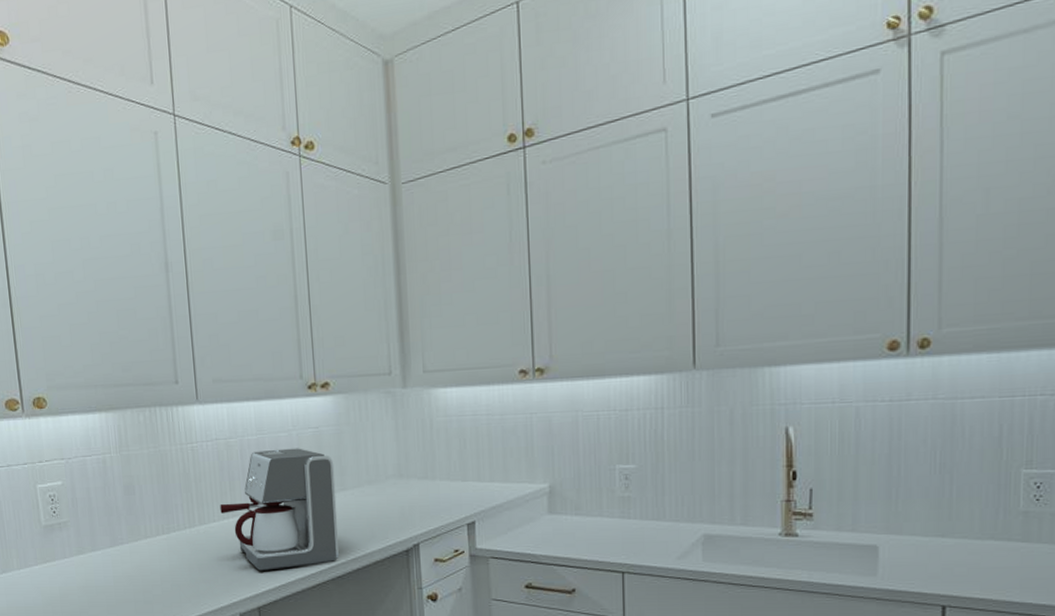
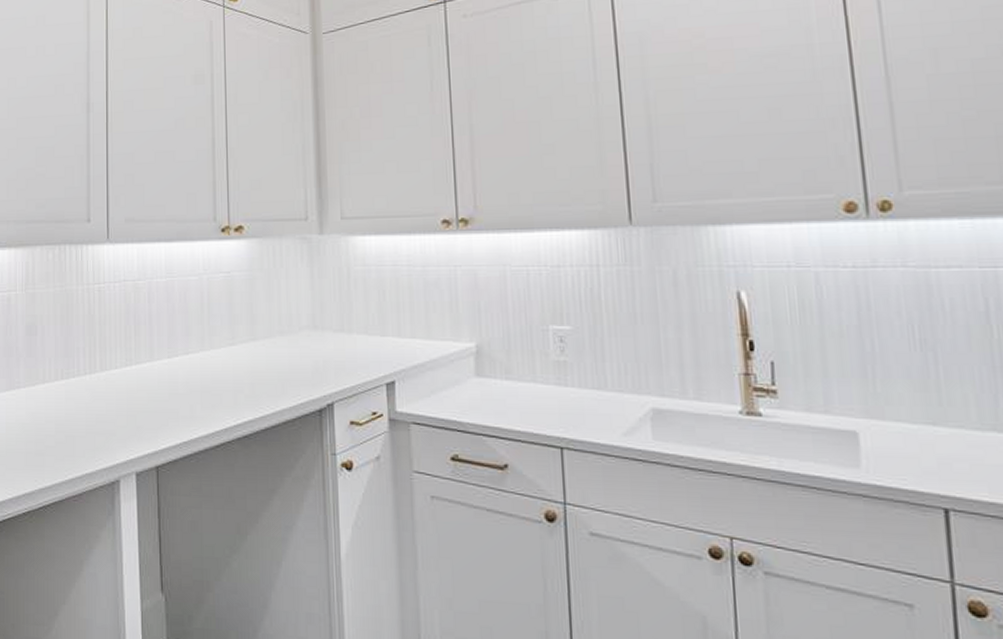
coffee maker: present [220,448,339,571] -> none [123,293,247,425]

